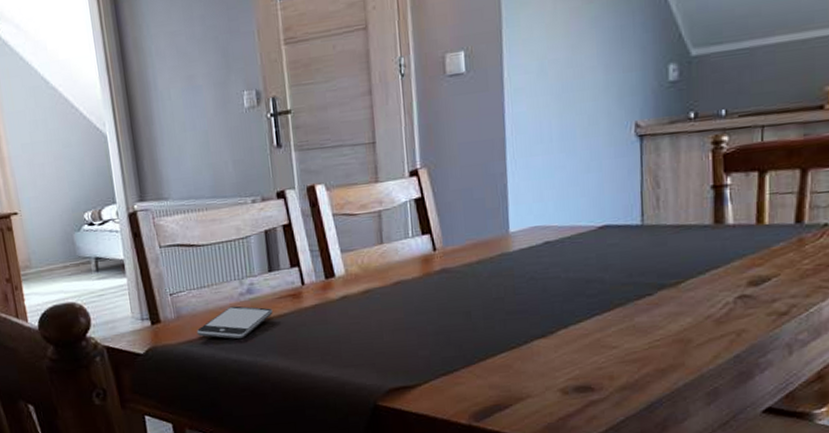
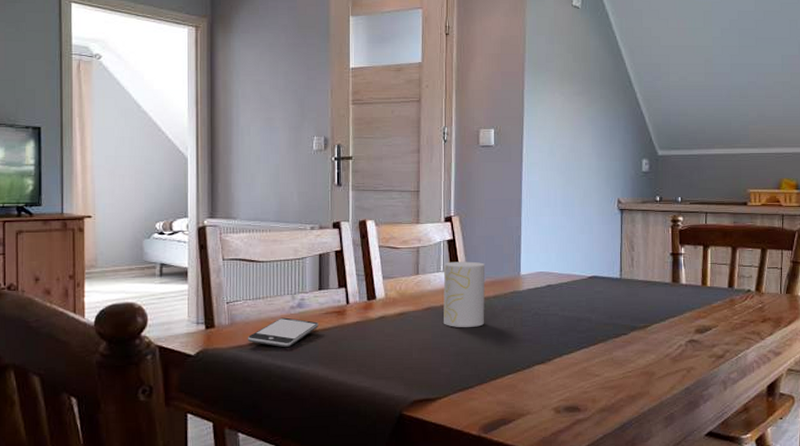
cup: none [413,221,468,303] -> present [443,261,485,327]

